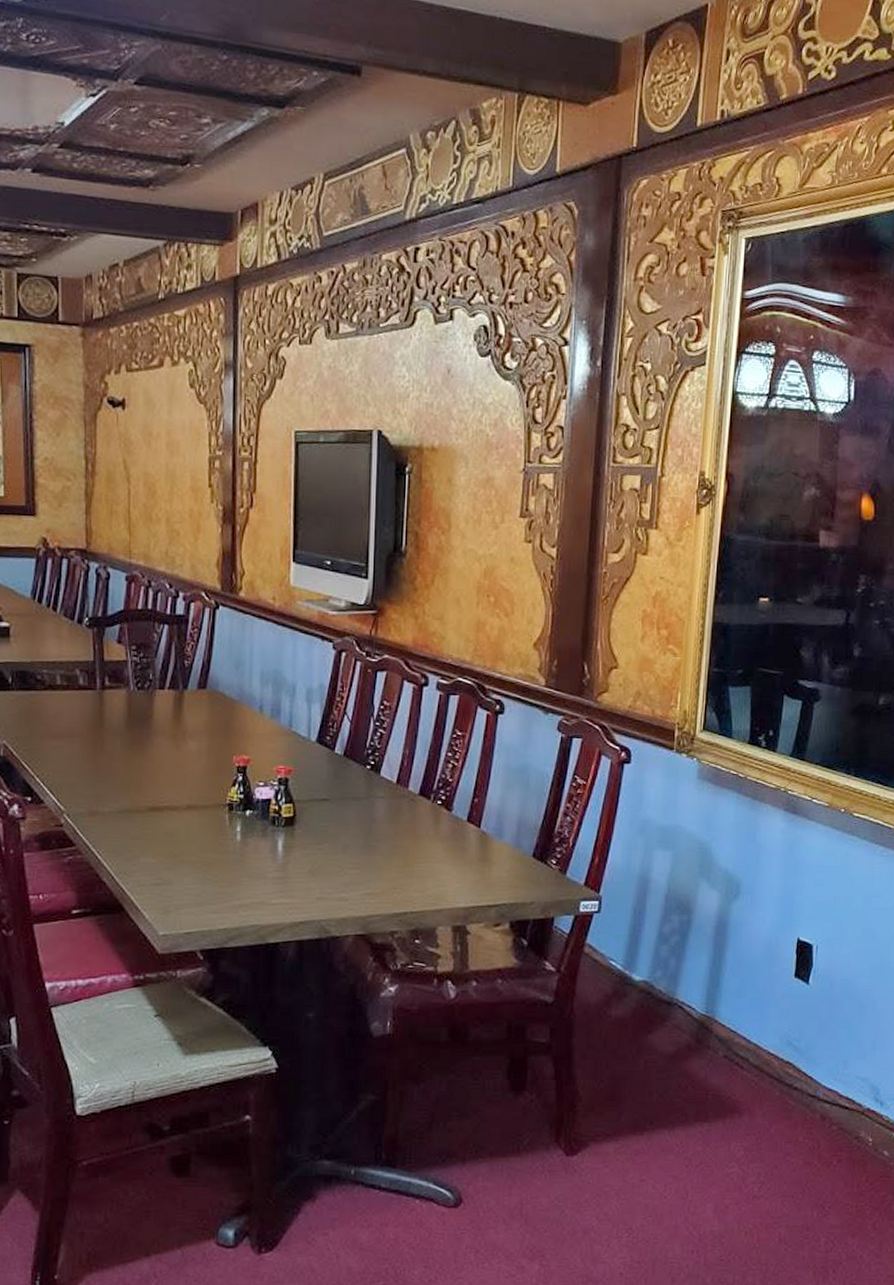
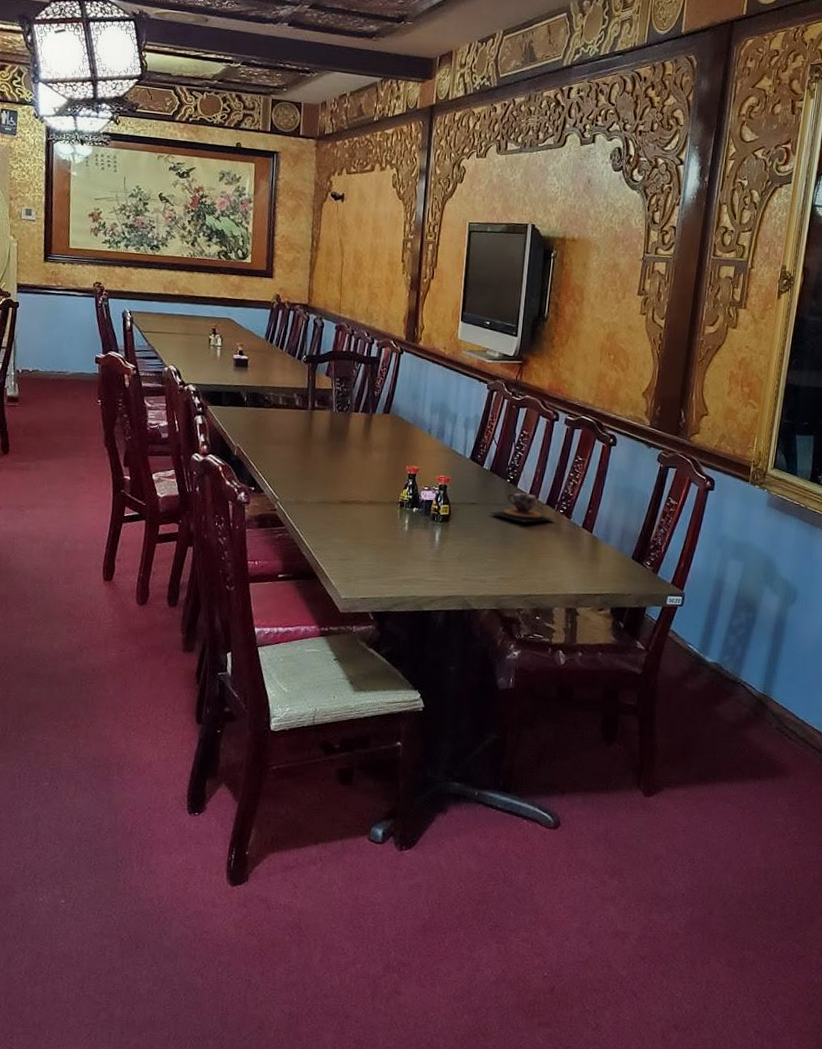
teacup: none [346,782,432,821] -> present [489,492,555,523]

